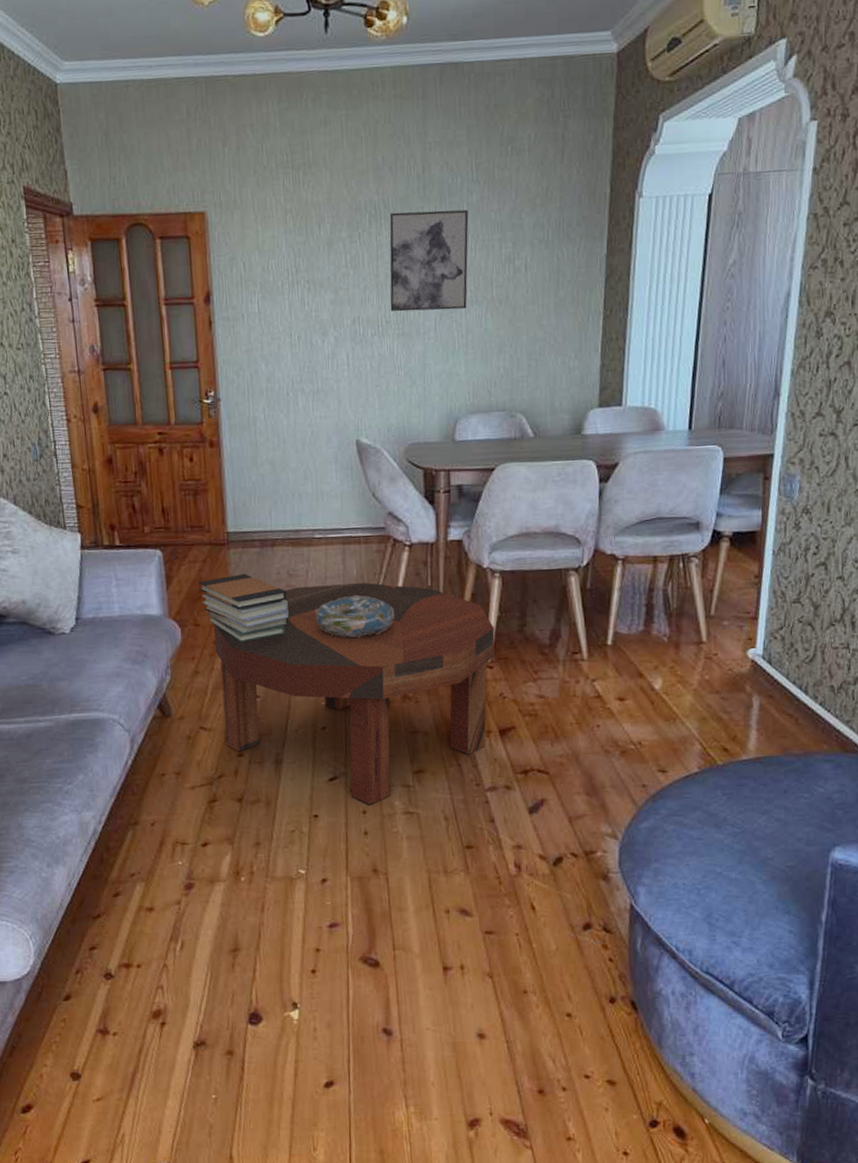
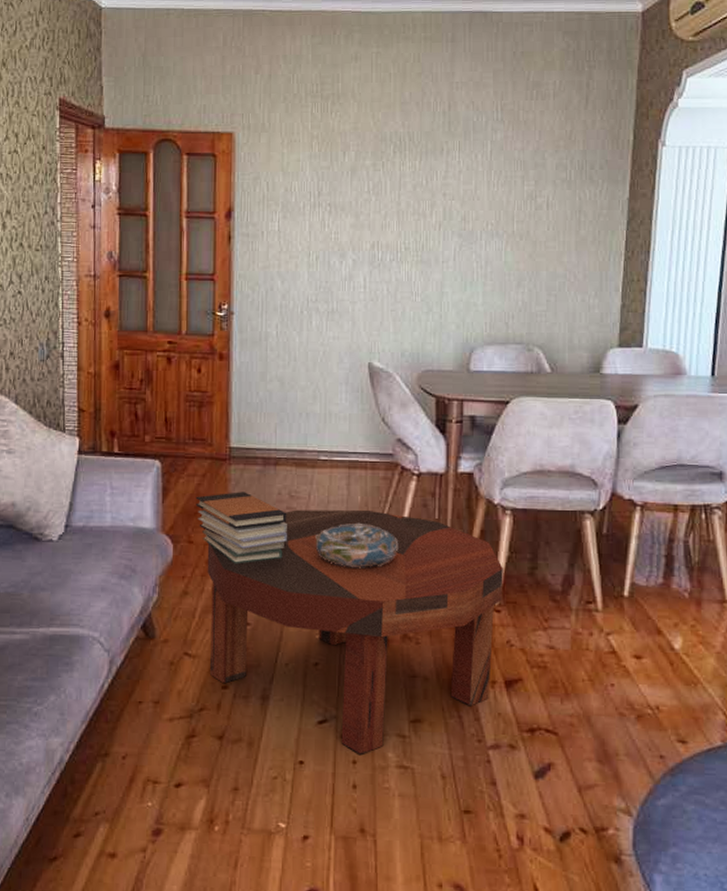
wall art: present [389,210,469,312] -> none [410,145,492,241]

